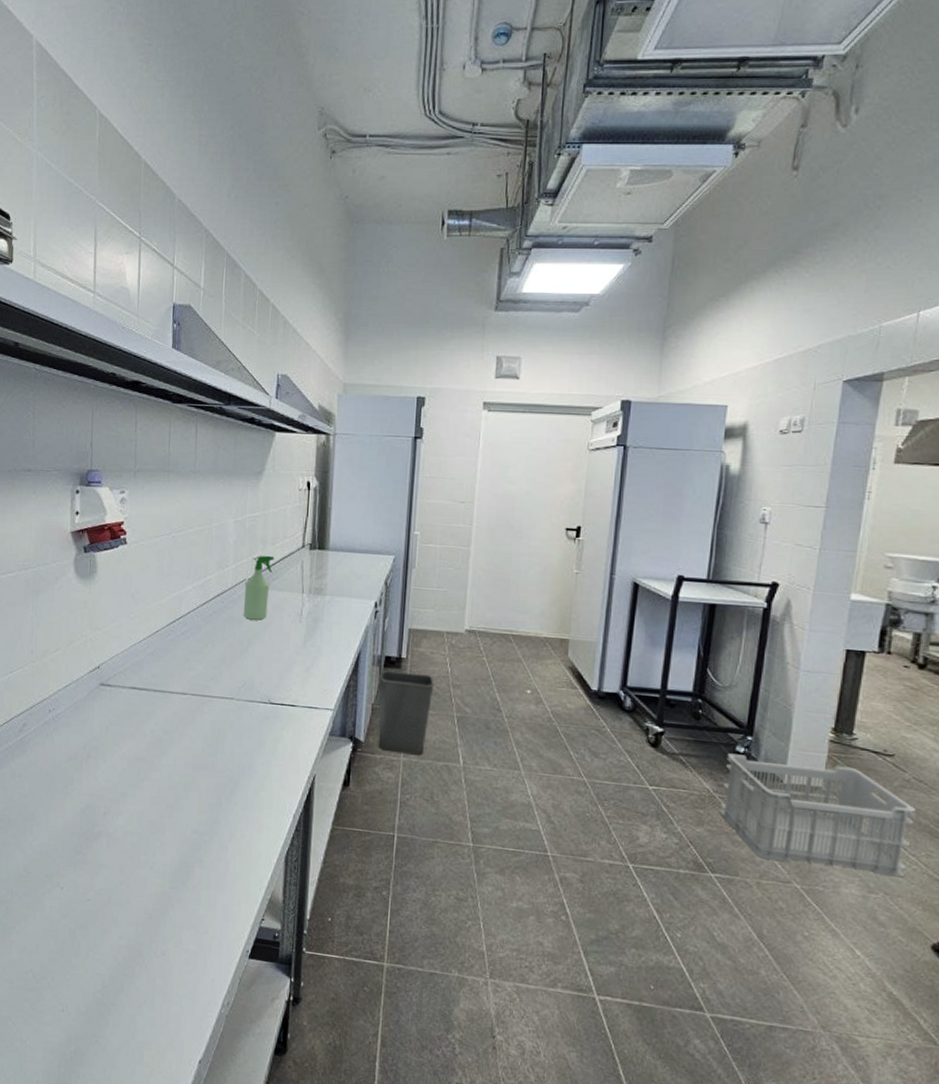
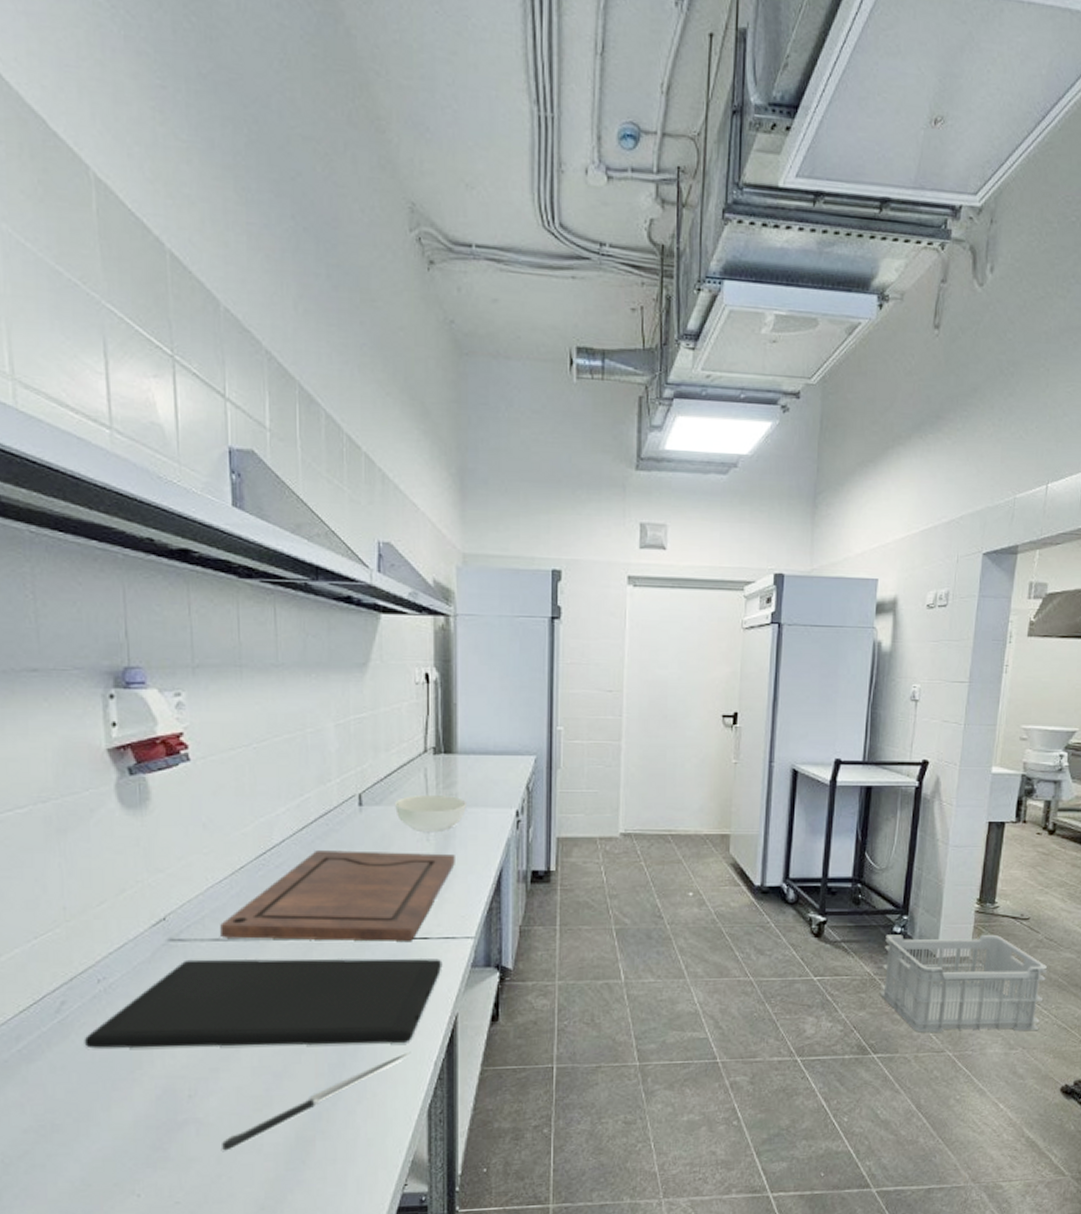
cutting board: none [35,701,306,794] -> present [84,958,443,1049]
kitchen knife: none [124,802,275,863] -> present [222,1051,411,1151]
cutting board: none [137,623,322,707] -> present [220,850,455,942]
spray bottle: present [243,555,275,620] -> none [354,764,390,843]
bowl: none [275,583,335,617] -> present [394,794,468,833]
trash can: present [378,670,435,755] -> none [526,886,589,977]

